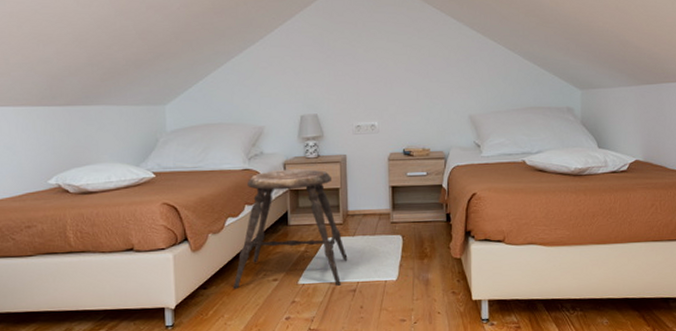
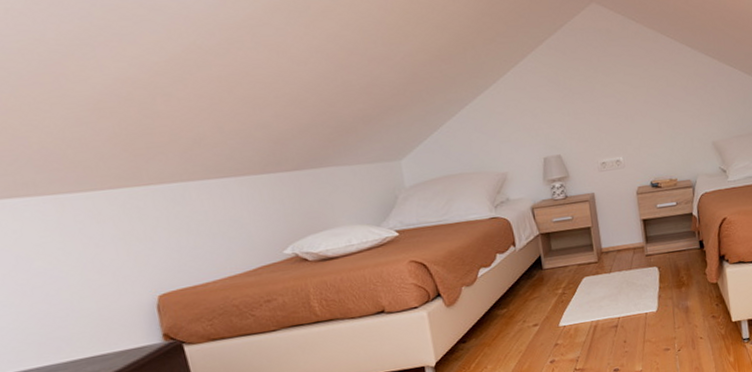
stool: present [233,168,348,289] -> none [493,210,607,339]

